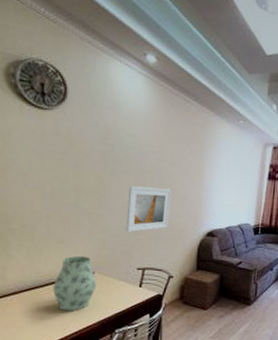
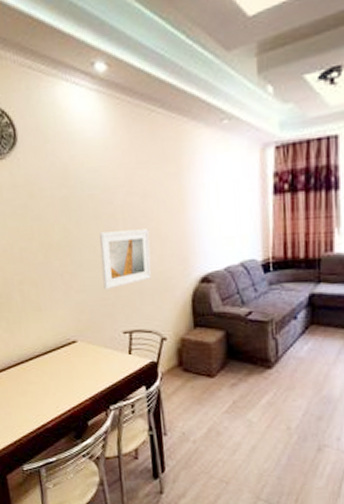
vase: present [53,255,97,311] -> none [38,322,82,387]

